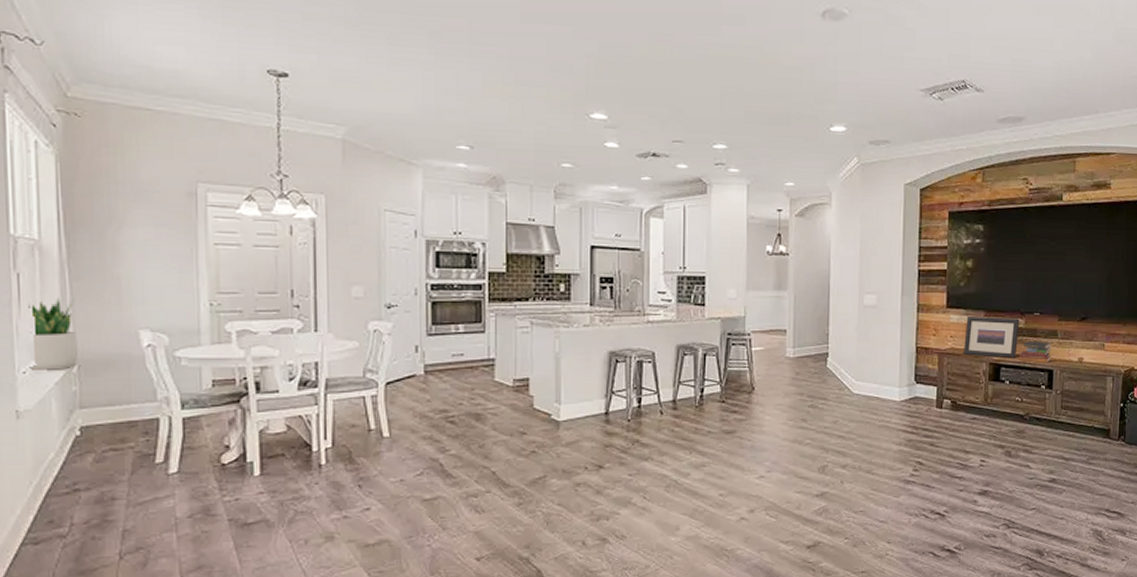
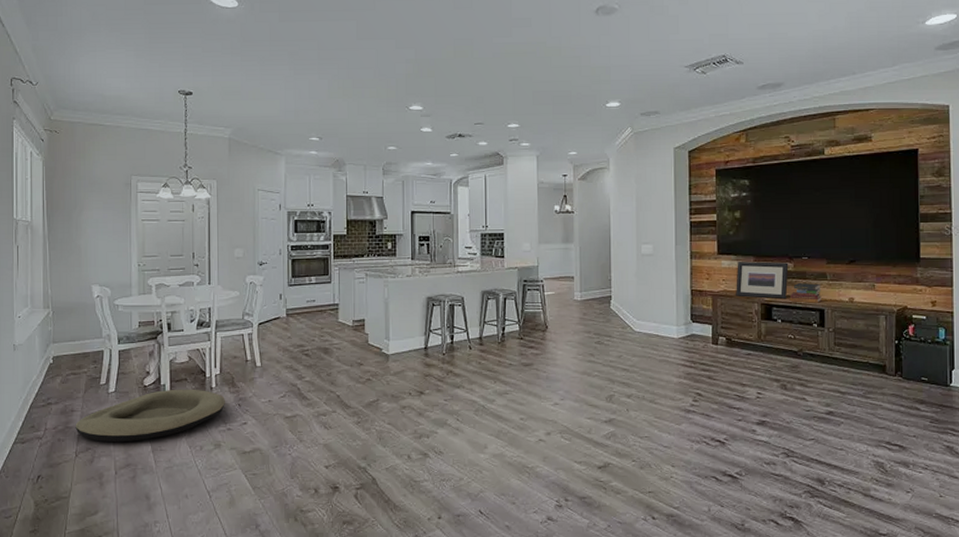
planter: present [25,297,79,372] -> none [20,262,53,316]
dog bed: none [118,467,340,539] -> present [75,389,225,442]

